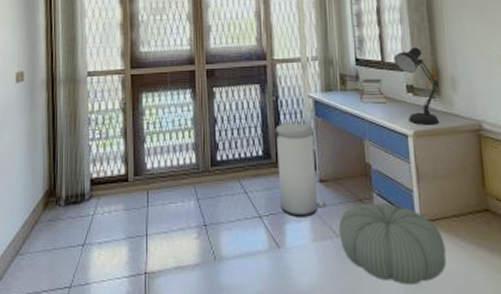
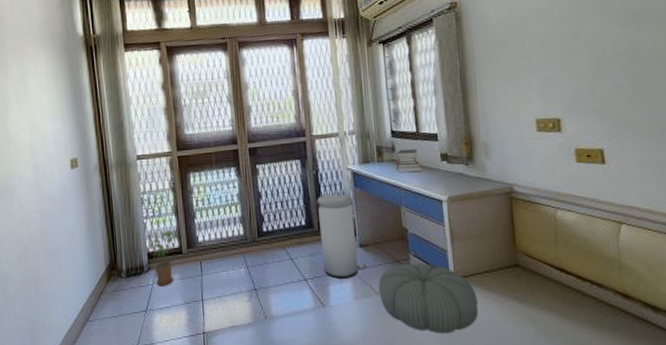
house plant: none [93,155,127,218] -> present [149,231,180,287]
desk lamp: present [394,47,440,125] -> none [428,117,473,191]

